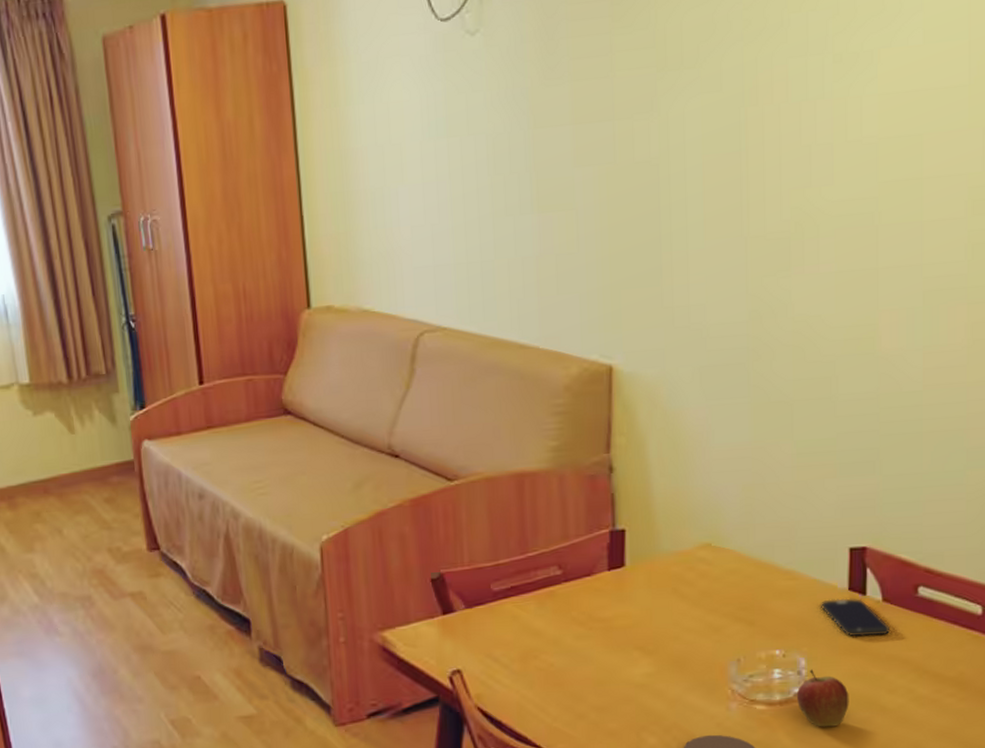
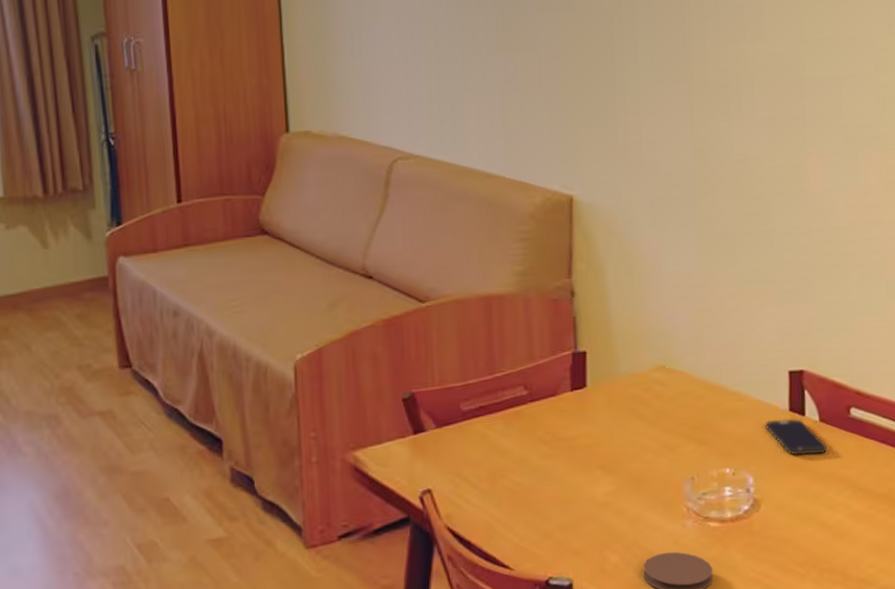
fruit: present [796,669,849,727] -> none [746,487,794,543]

